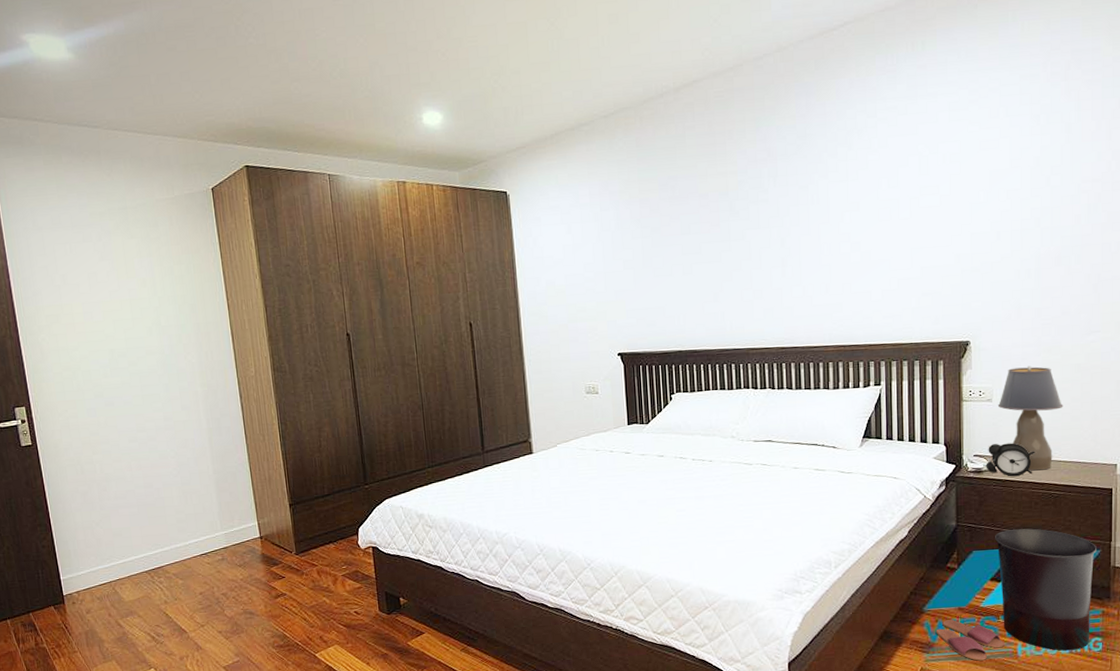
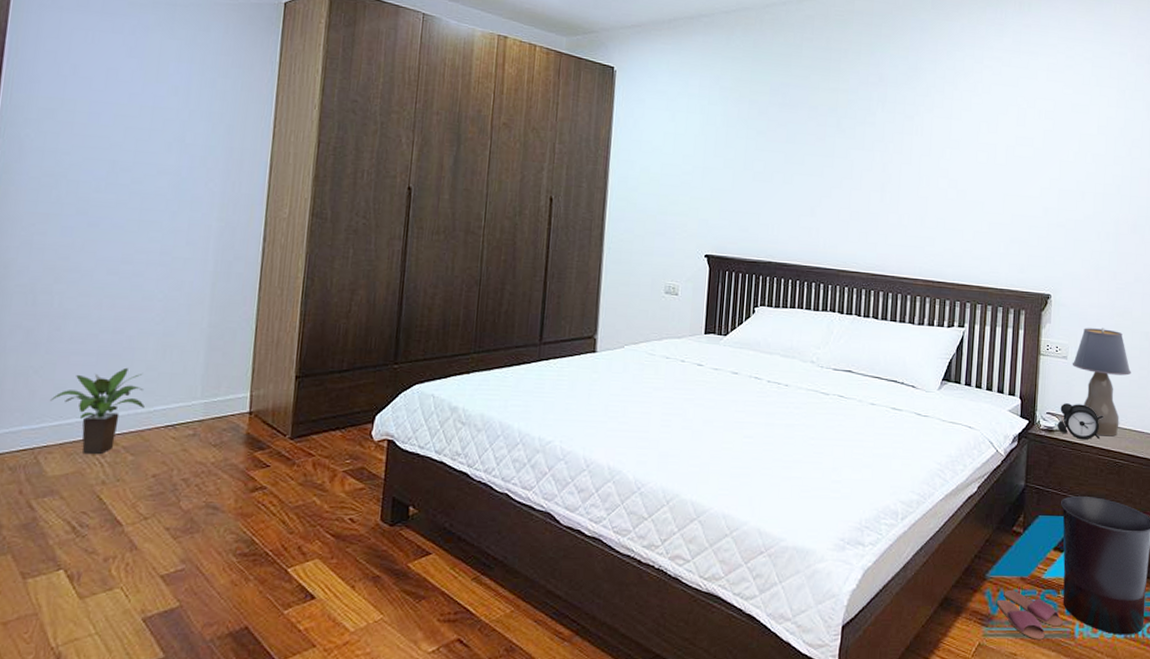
potted plant: none [113,513,181,583] -> present [50,367,144,455]

